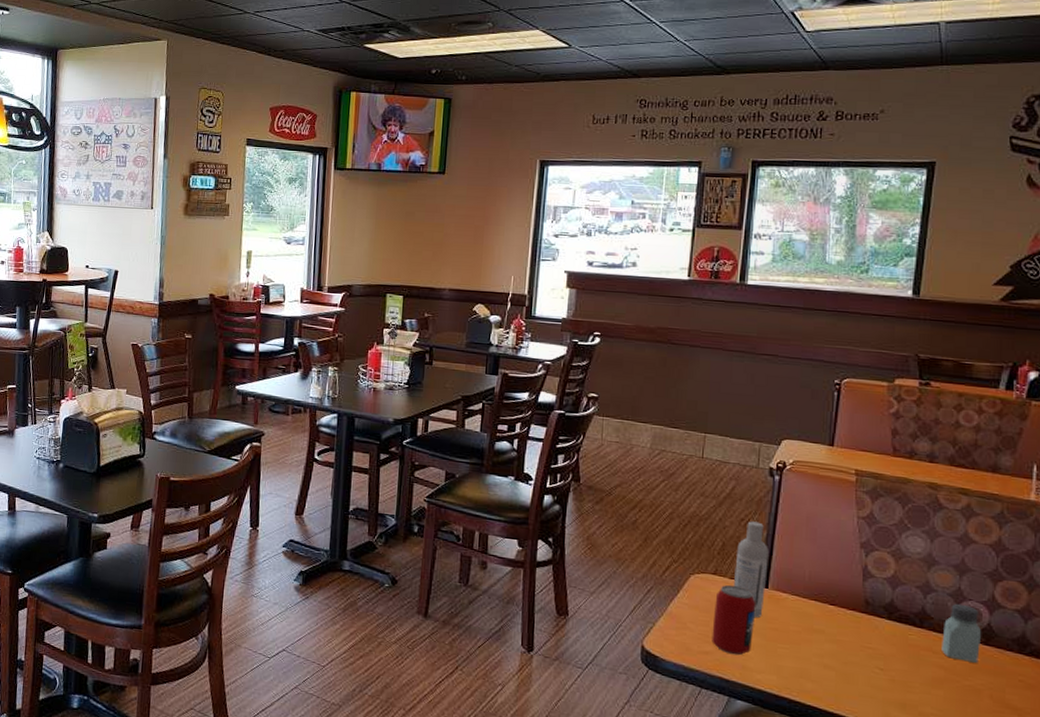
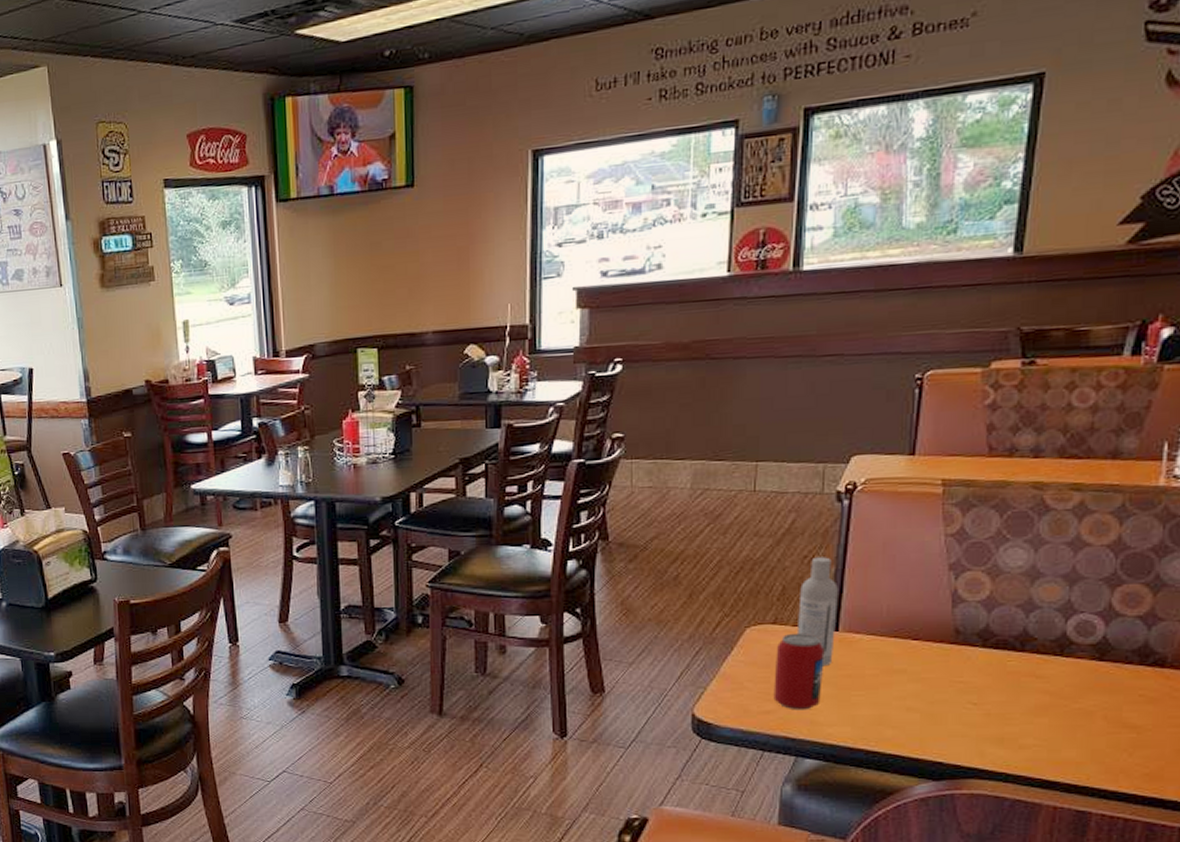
saltshaker: present [942,603,982,663] -> none [1047,618,1096,683]

